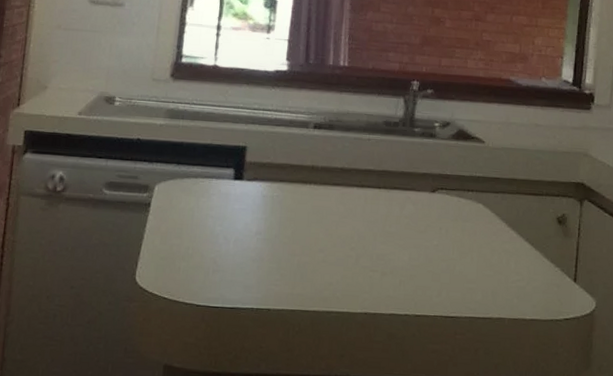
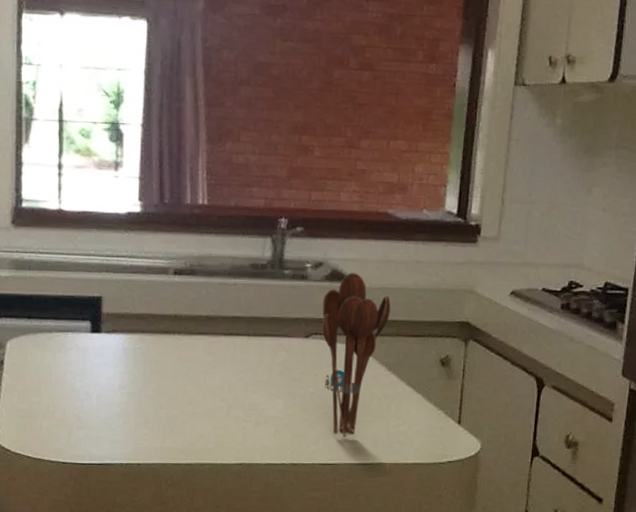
utensil holder: none [448,133,512,291] -> present [322,273,391,438]

